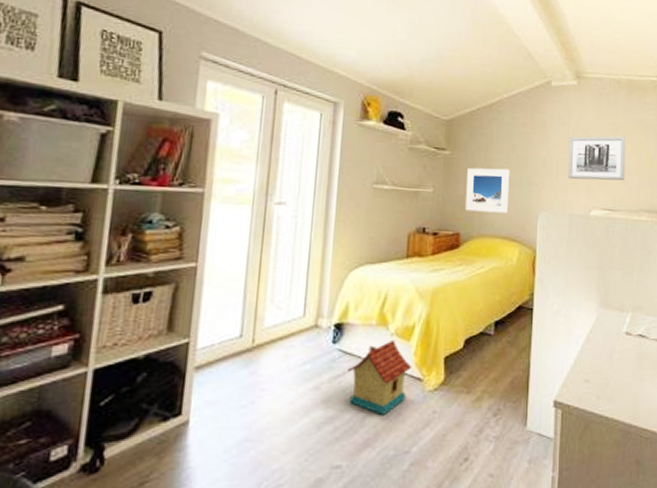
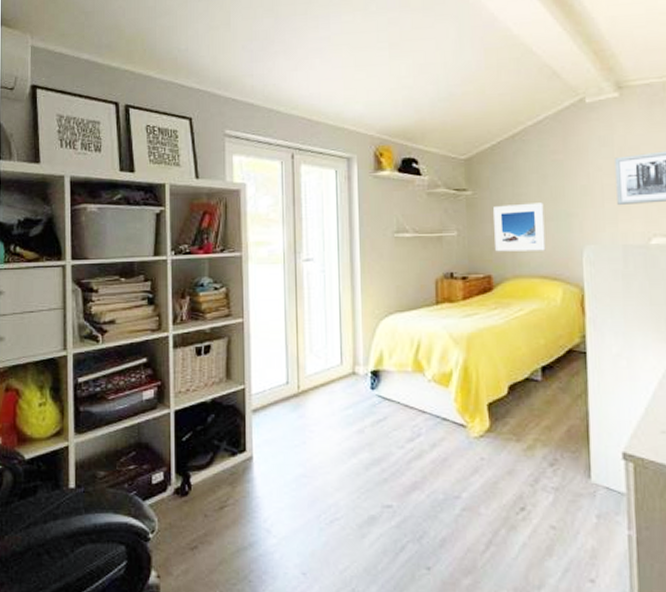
toy house: present [347,339,412,416] -> none [388,385,454,461]

